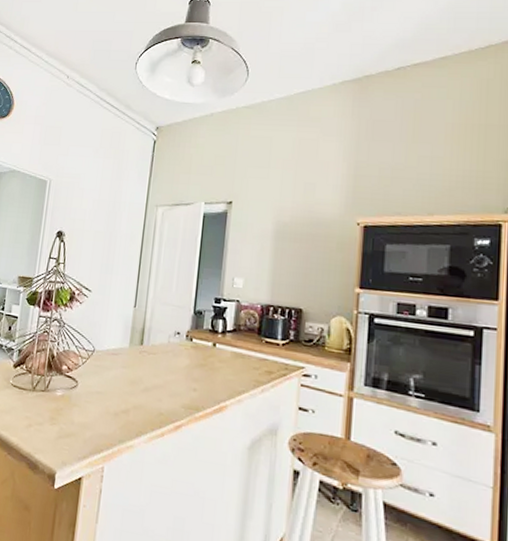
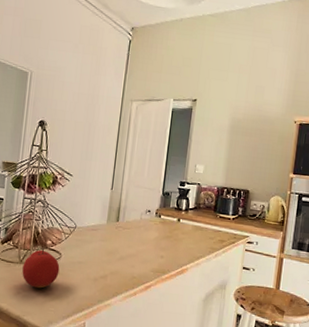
fruit: none [34,372,76,422] -> present [22,246,60,289]

